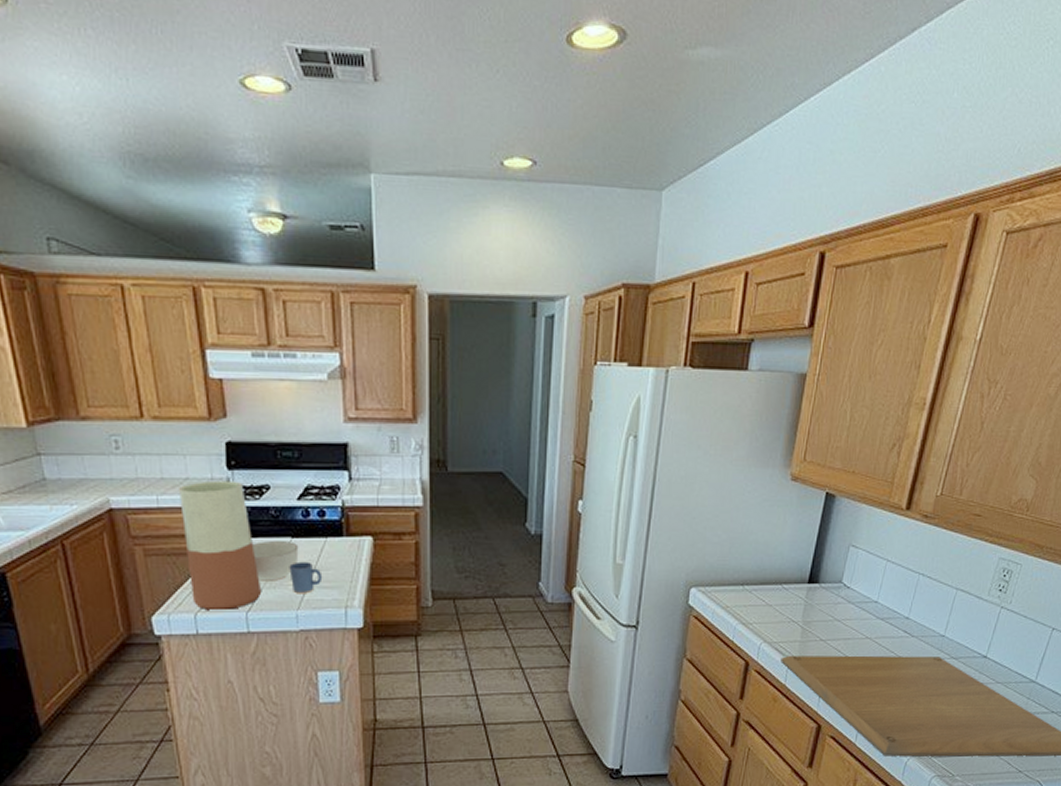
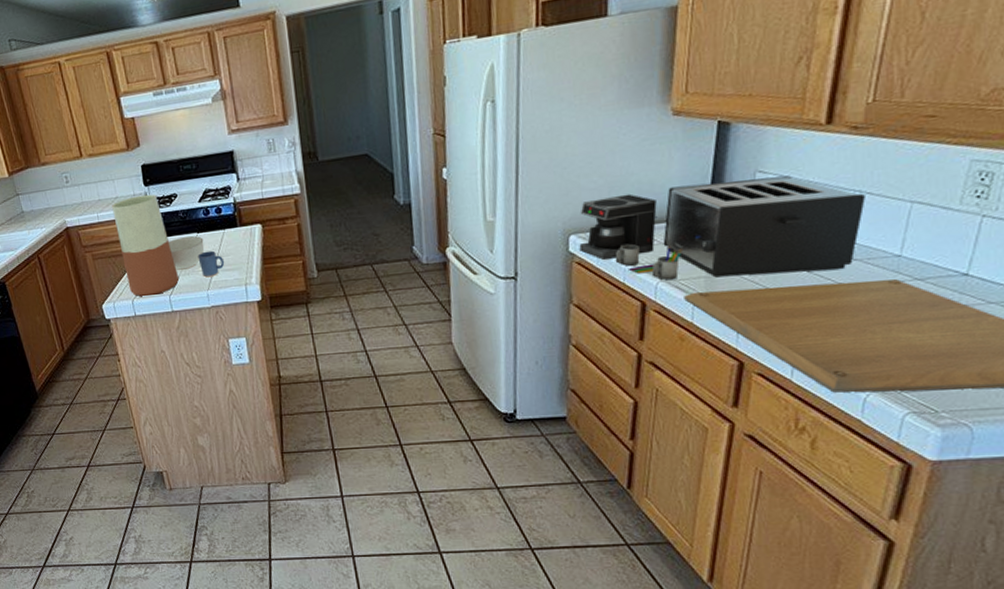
coffee maker: none [698,552,786,642] -> present [579,194,684,280]
toaster: none [769,551,926,645] -> present [663,175,865,278]

